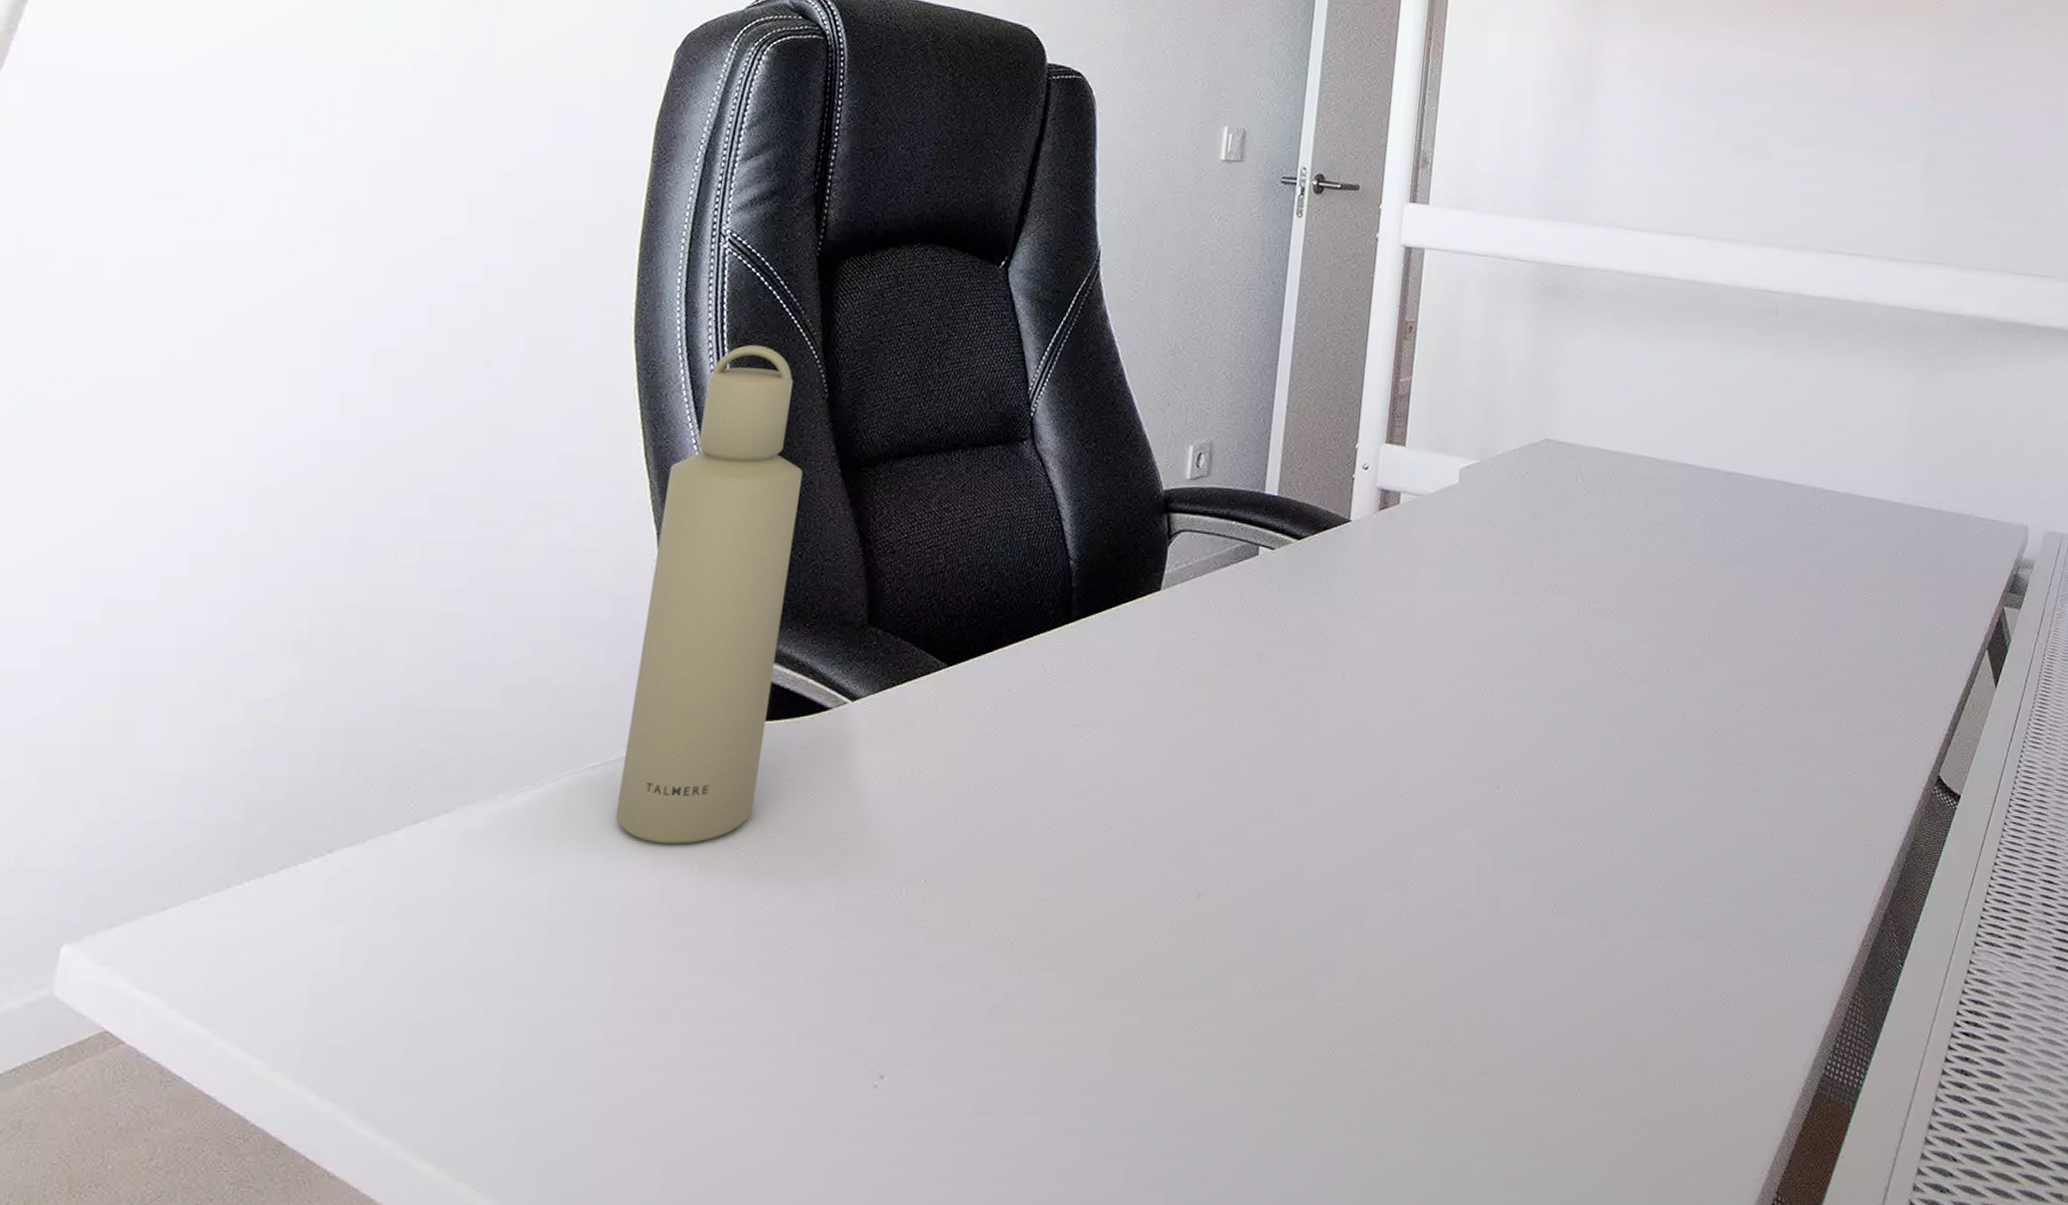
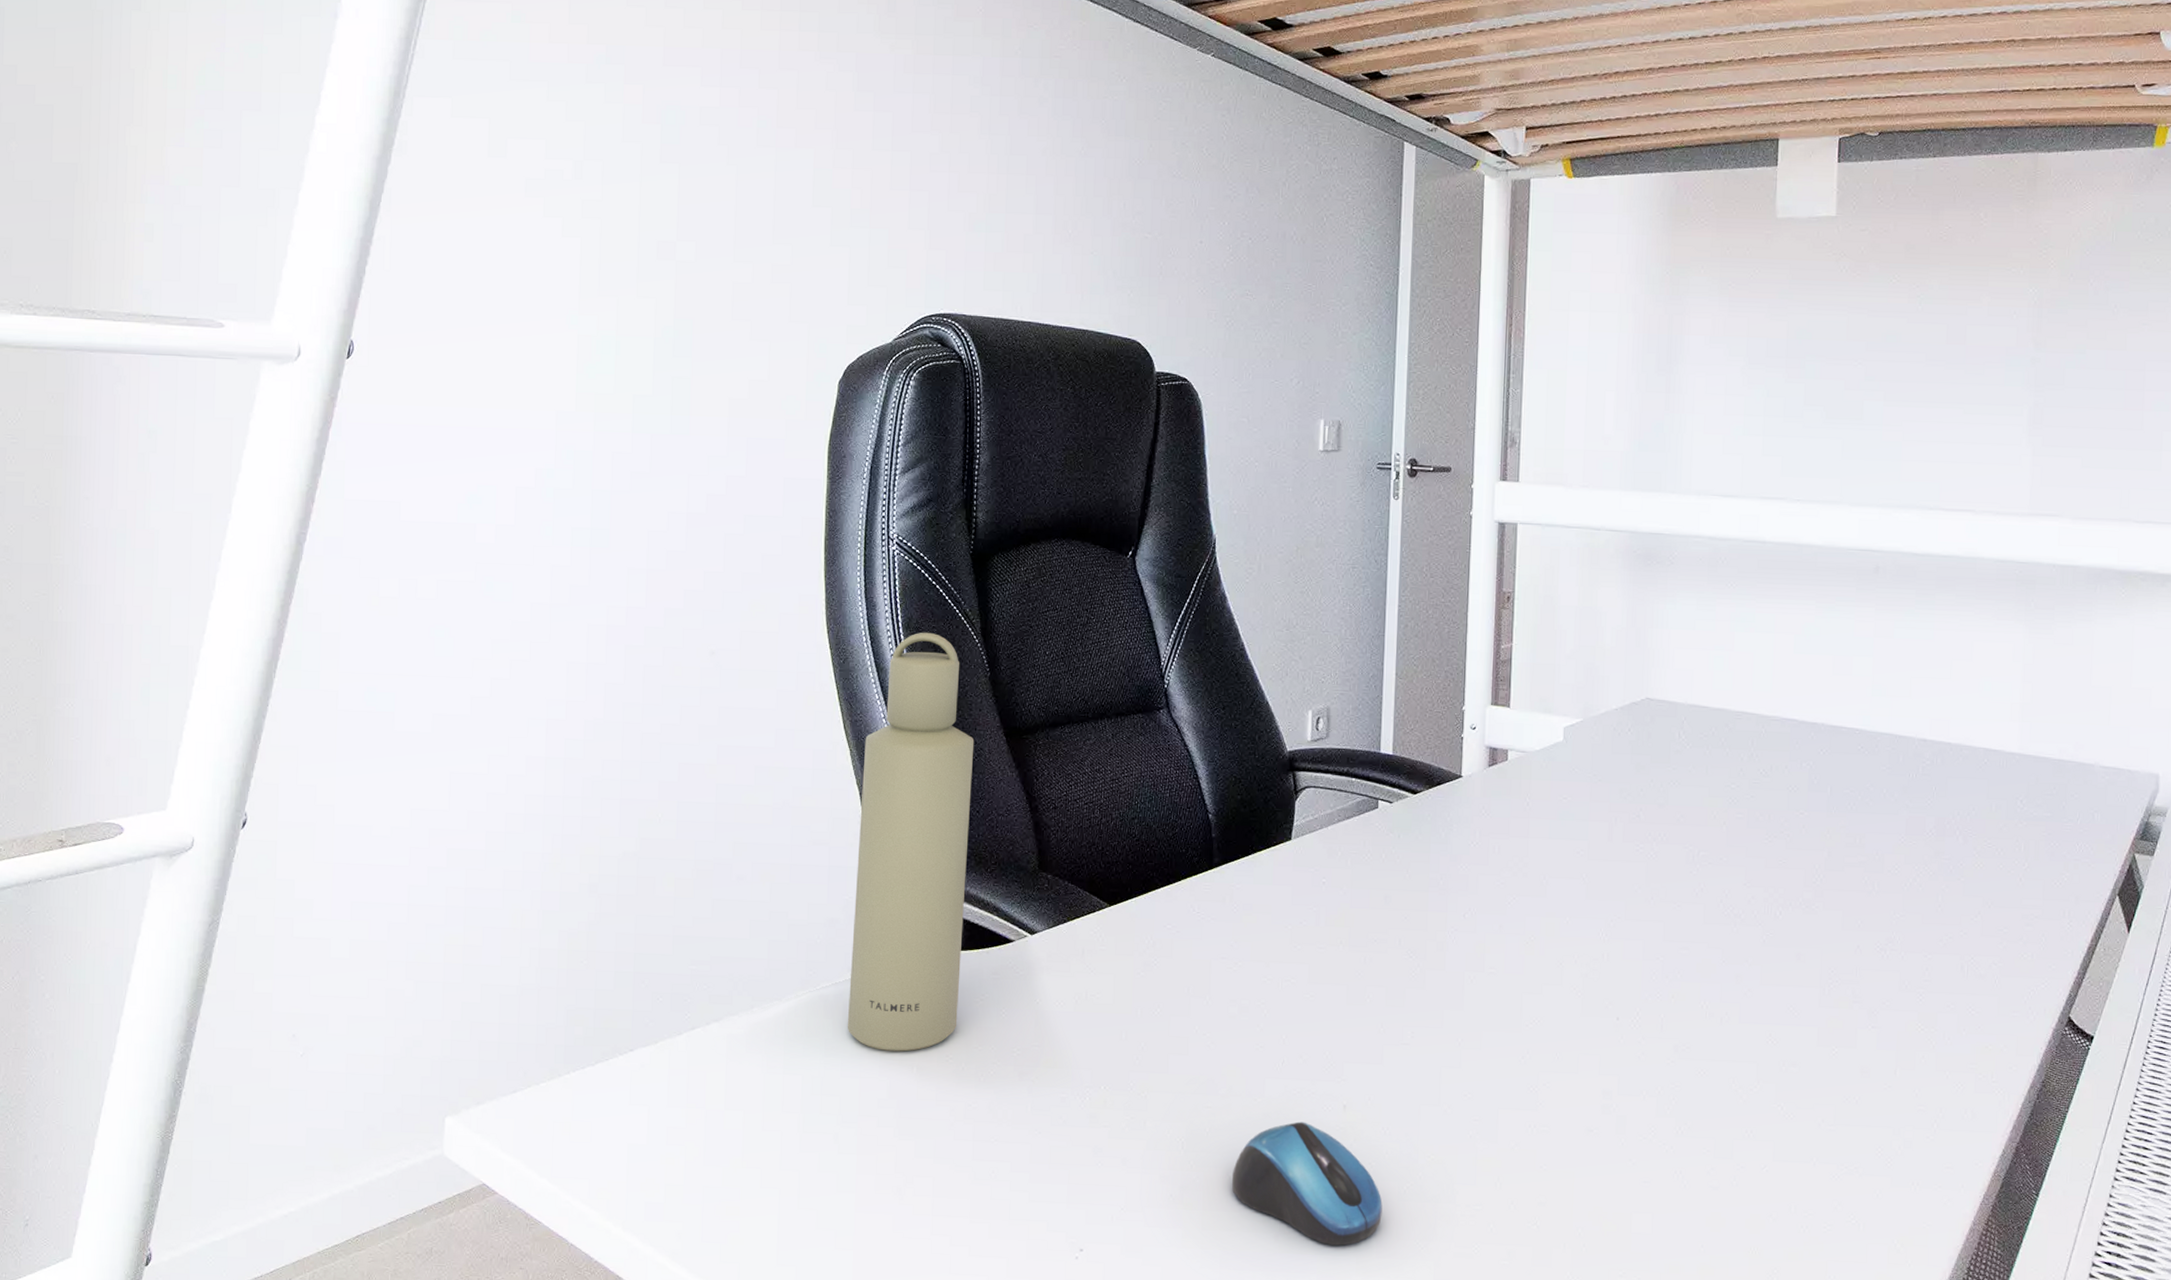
computer mouse: none [1064,913,1234,1056] -> present [1231,1121,1383,1246]

